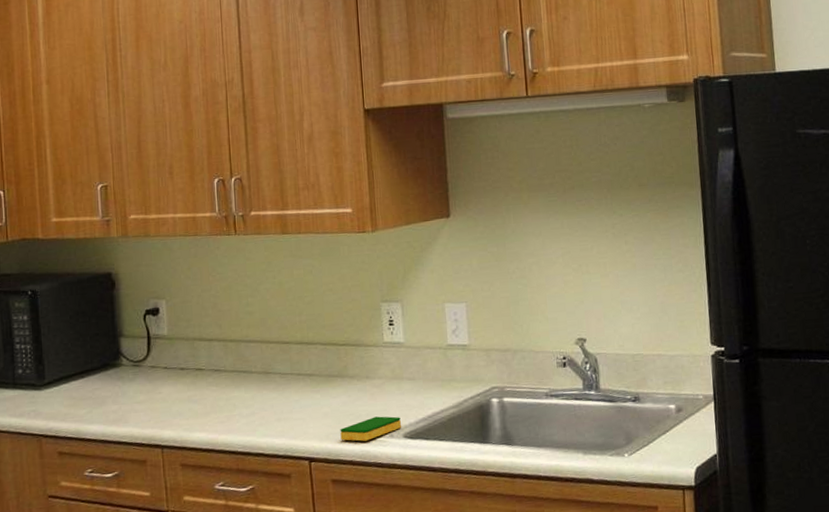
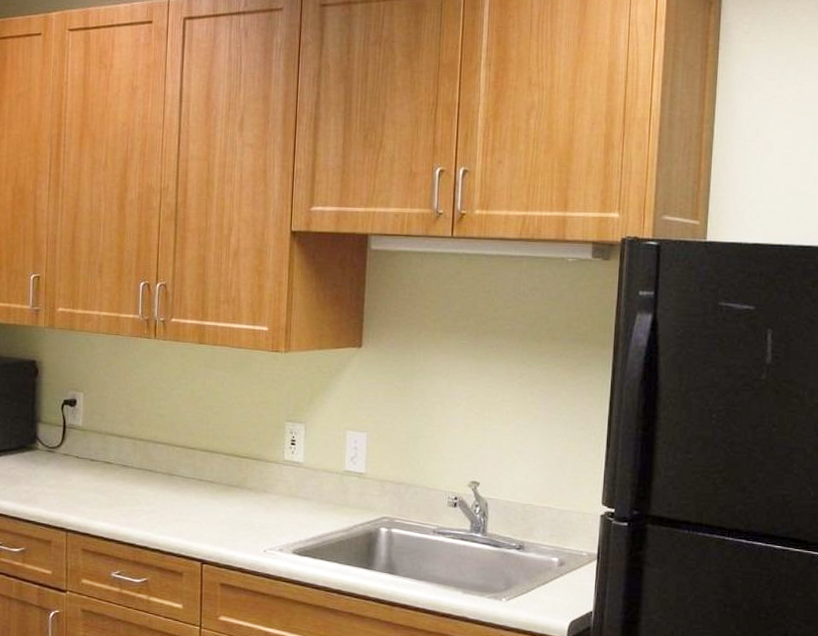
dish sponge: present [340,416,401,442] -> none [233,530,292,552]

